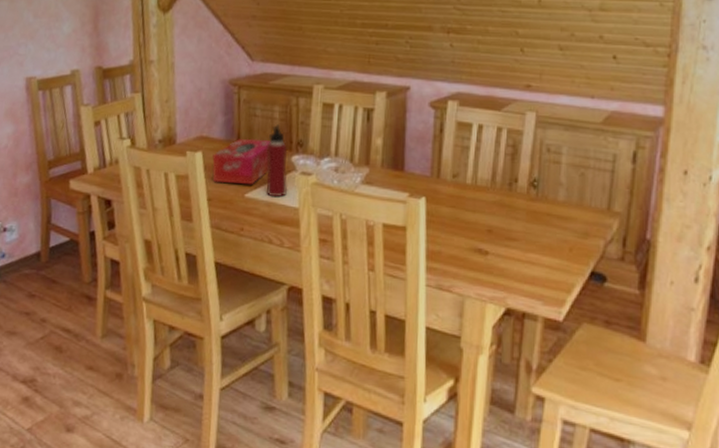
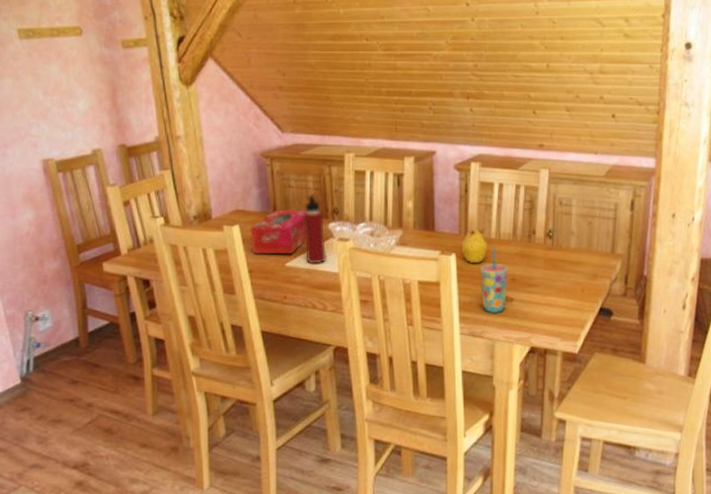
fruit: none [432,172,462,210] -> present [461,229,488,264]
cup: none [451,192,485,267] -> present [480,246,509,314]

